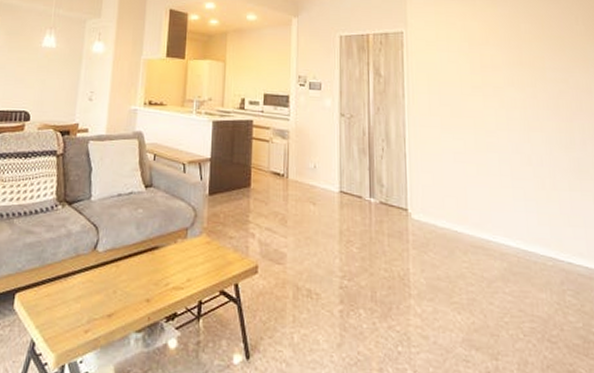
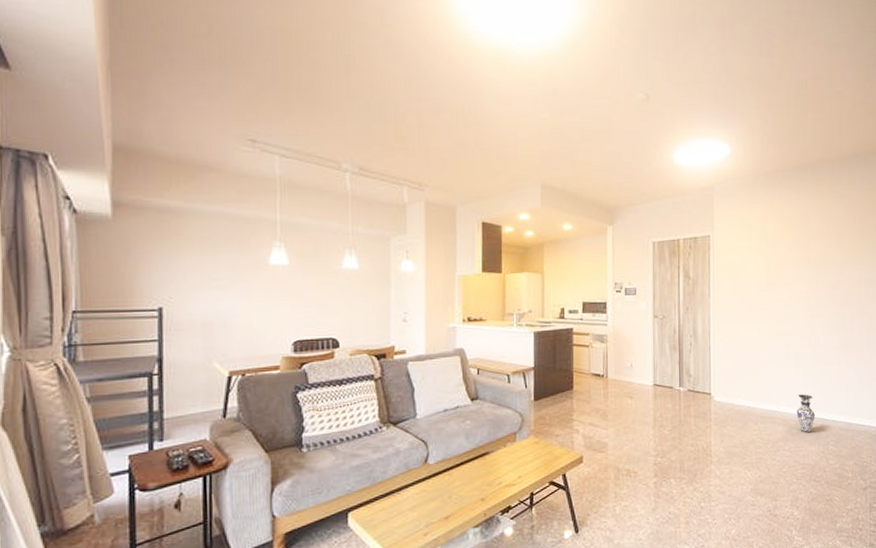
vase: none [518,223,544,275] -> present [796,394,815,433]

